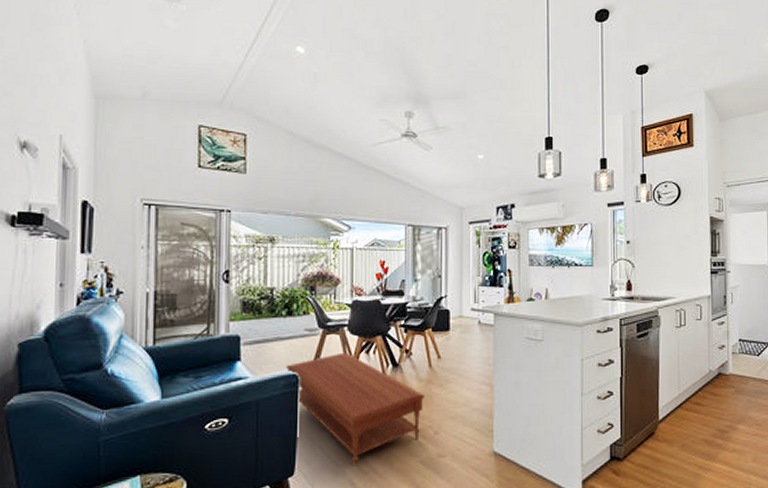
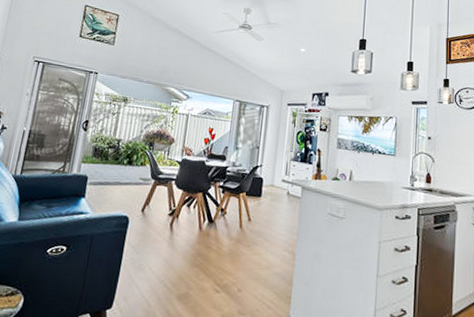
coffee table: present [286,352,424,467] -> none [120,202,233,310]

